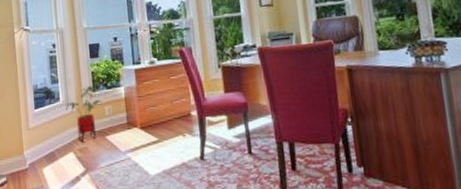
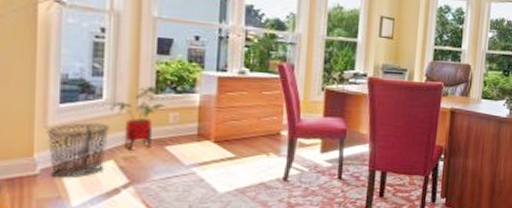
waste bin: none [29,121,67,171] -> present [47,122,109,179]

